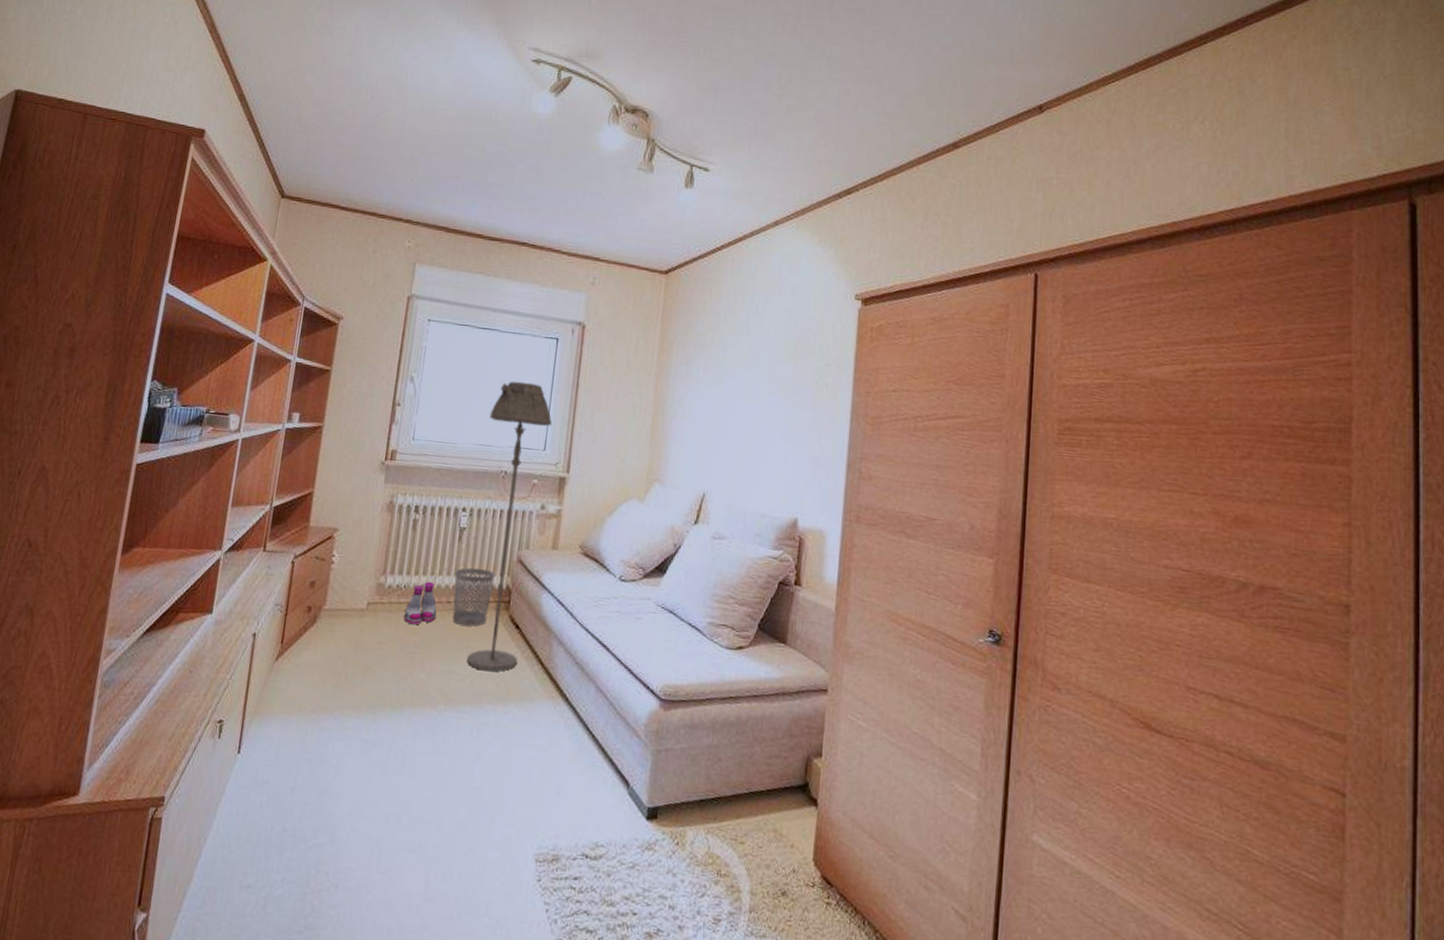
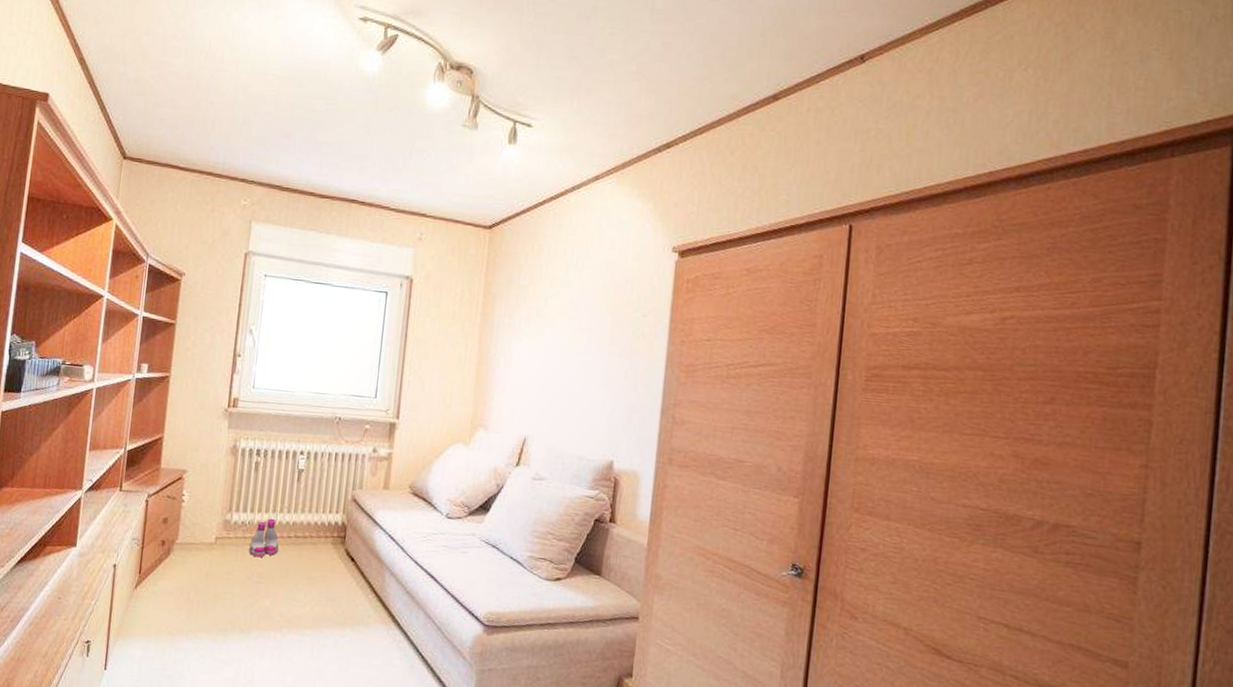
wastebasket: present [452,567,495,626] -> none [293,506,332,559]
floor lamp: present [466,381,552,671] -> none [306,333,382,599]

